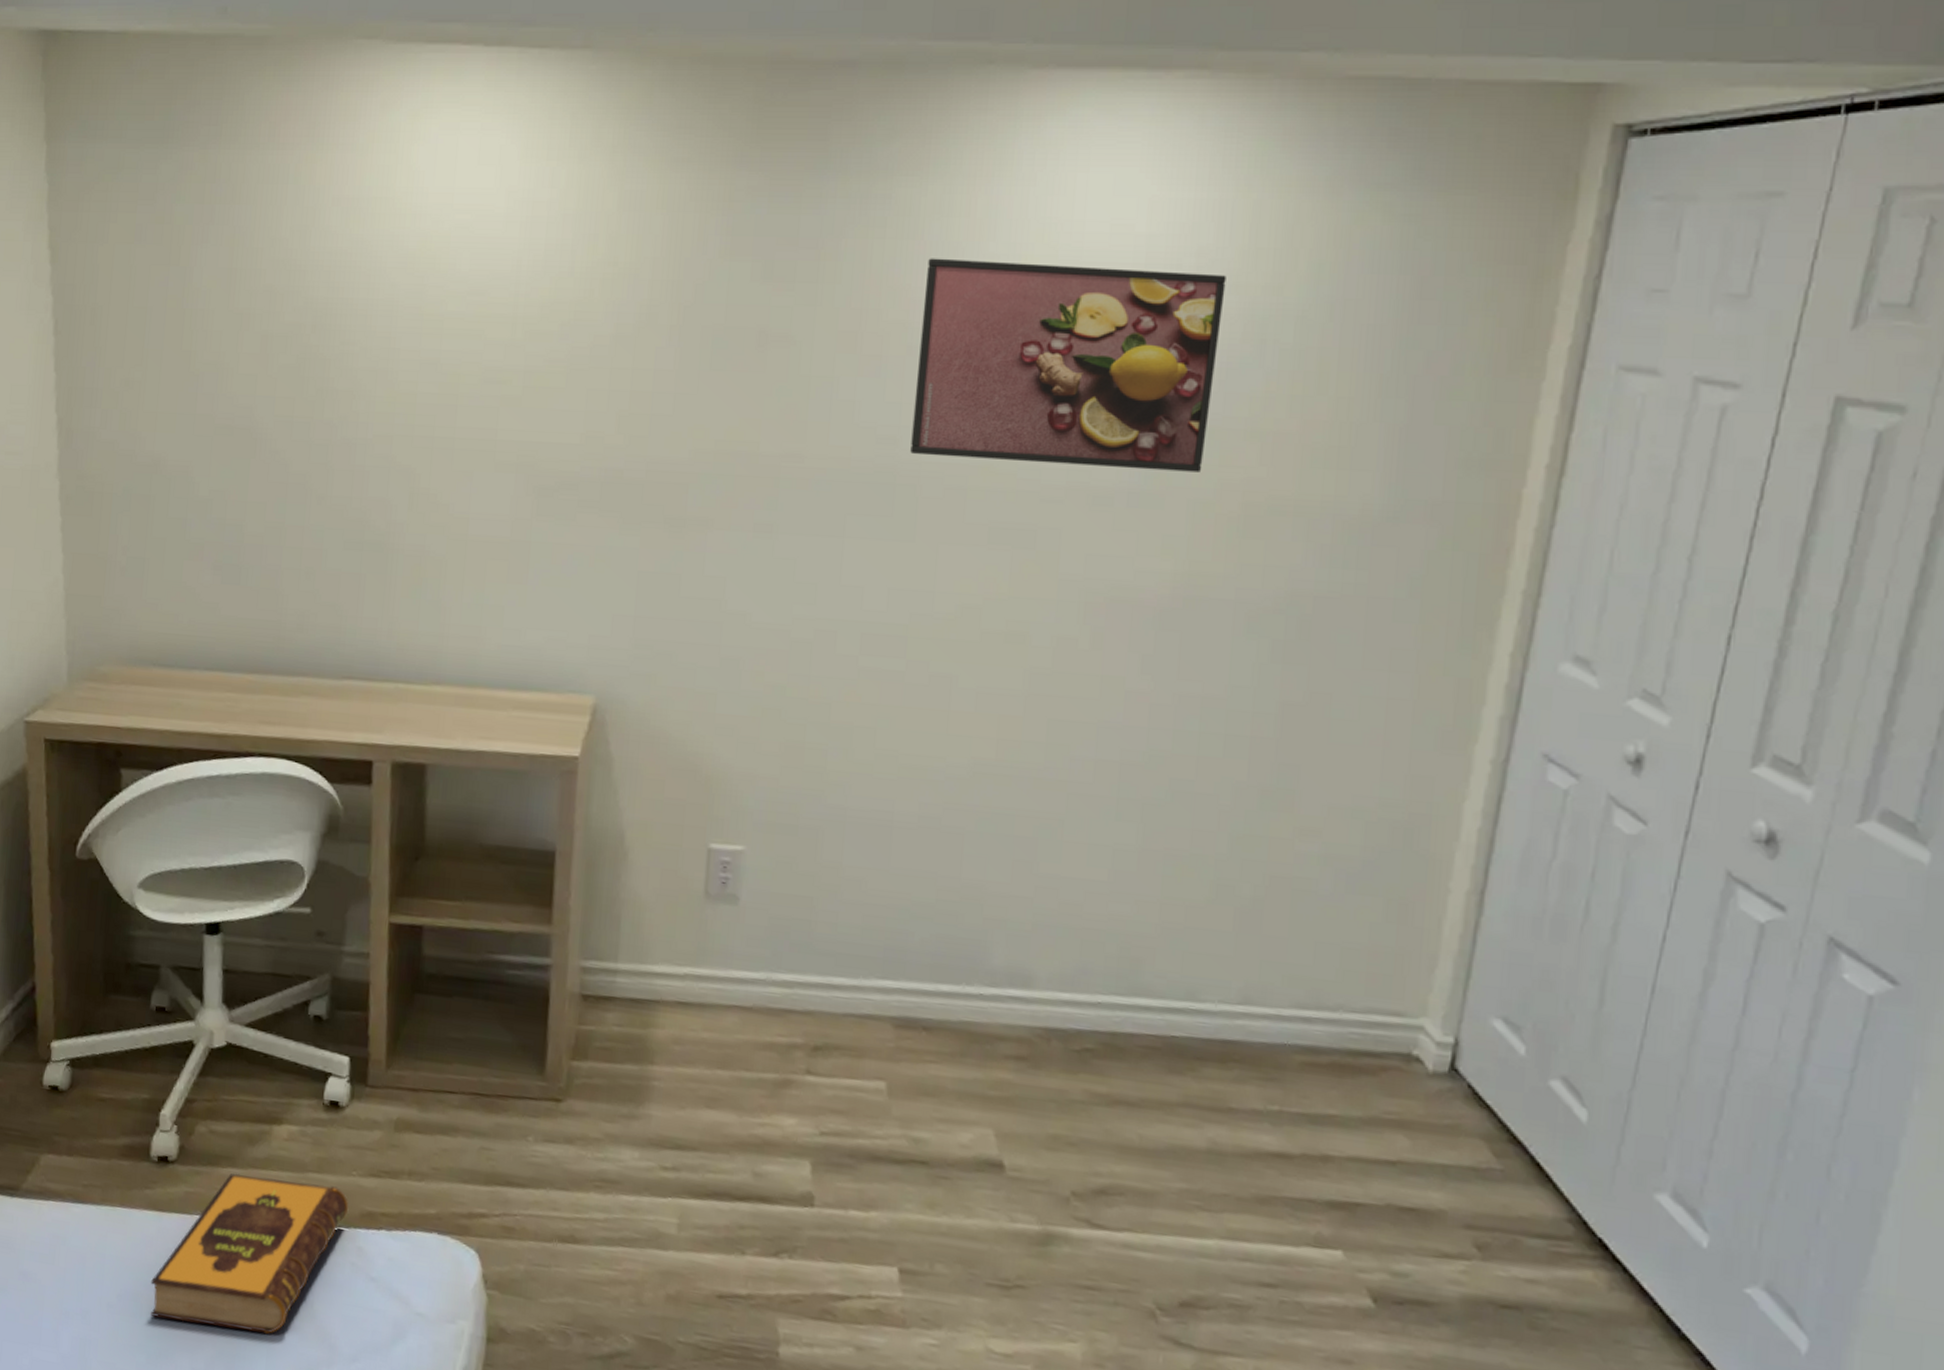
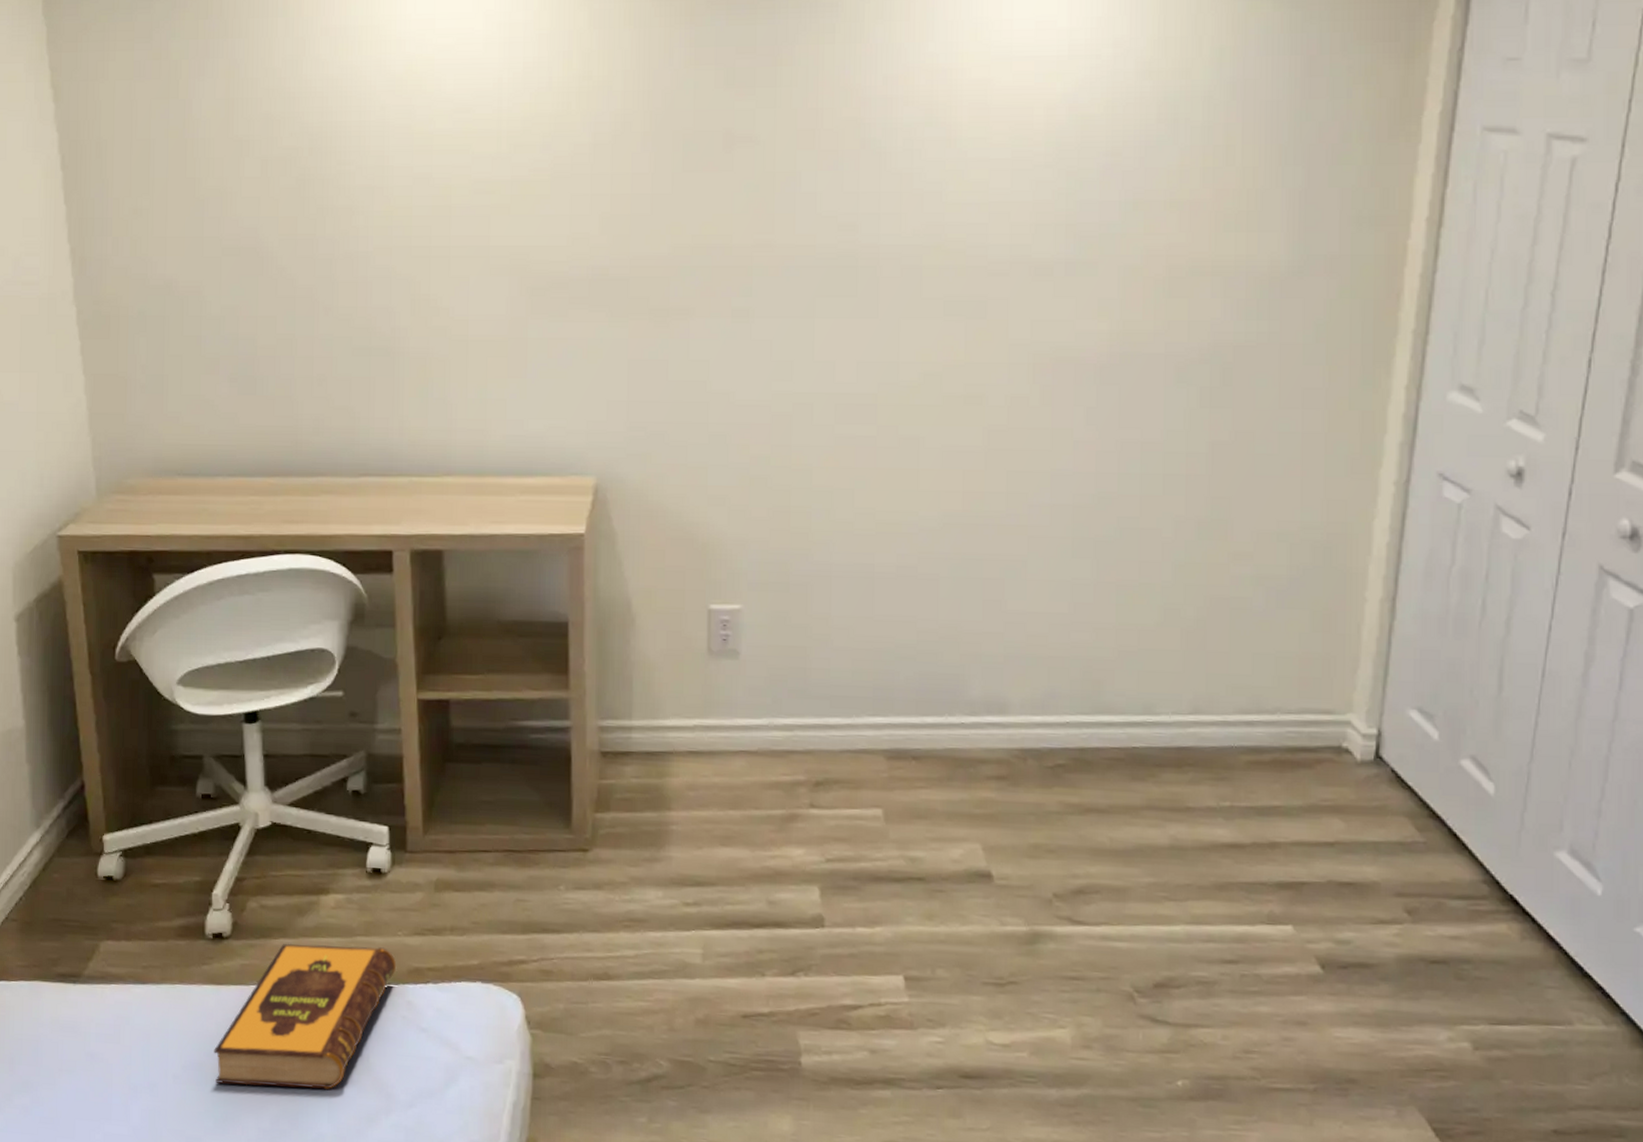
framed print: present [910,258,1226,472] -> none [869,59,1140,241]

